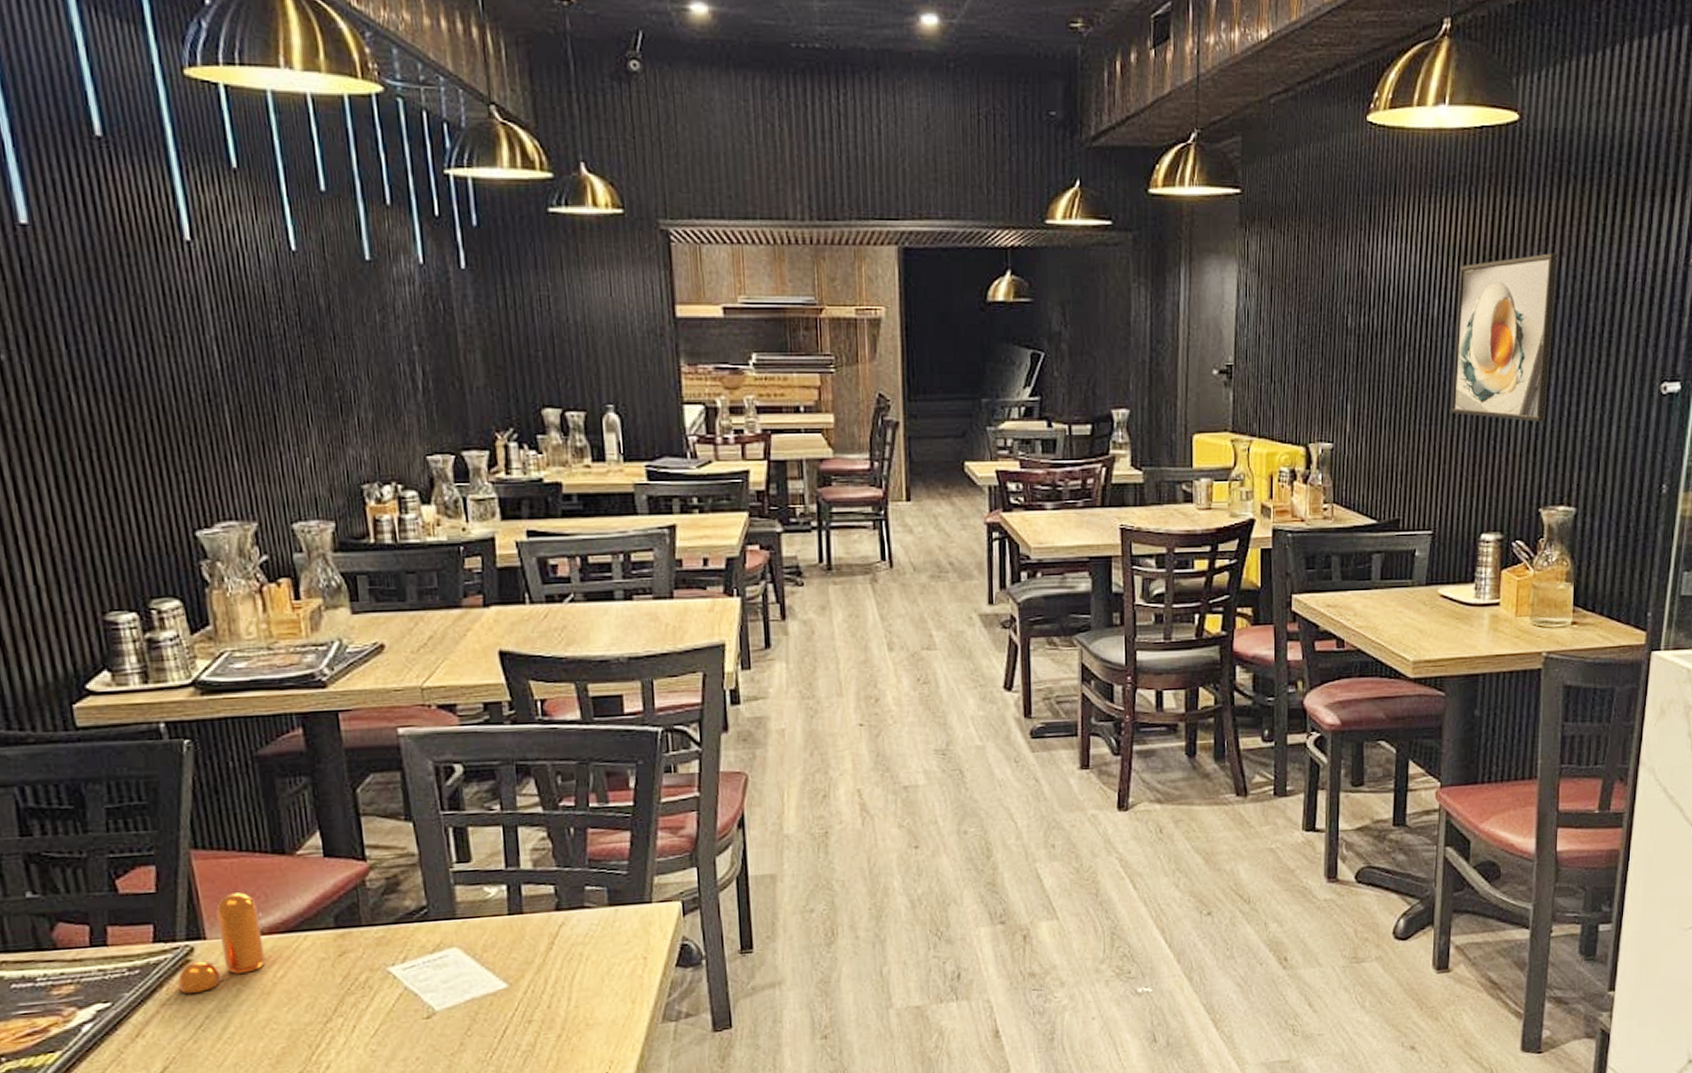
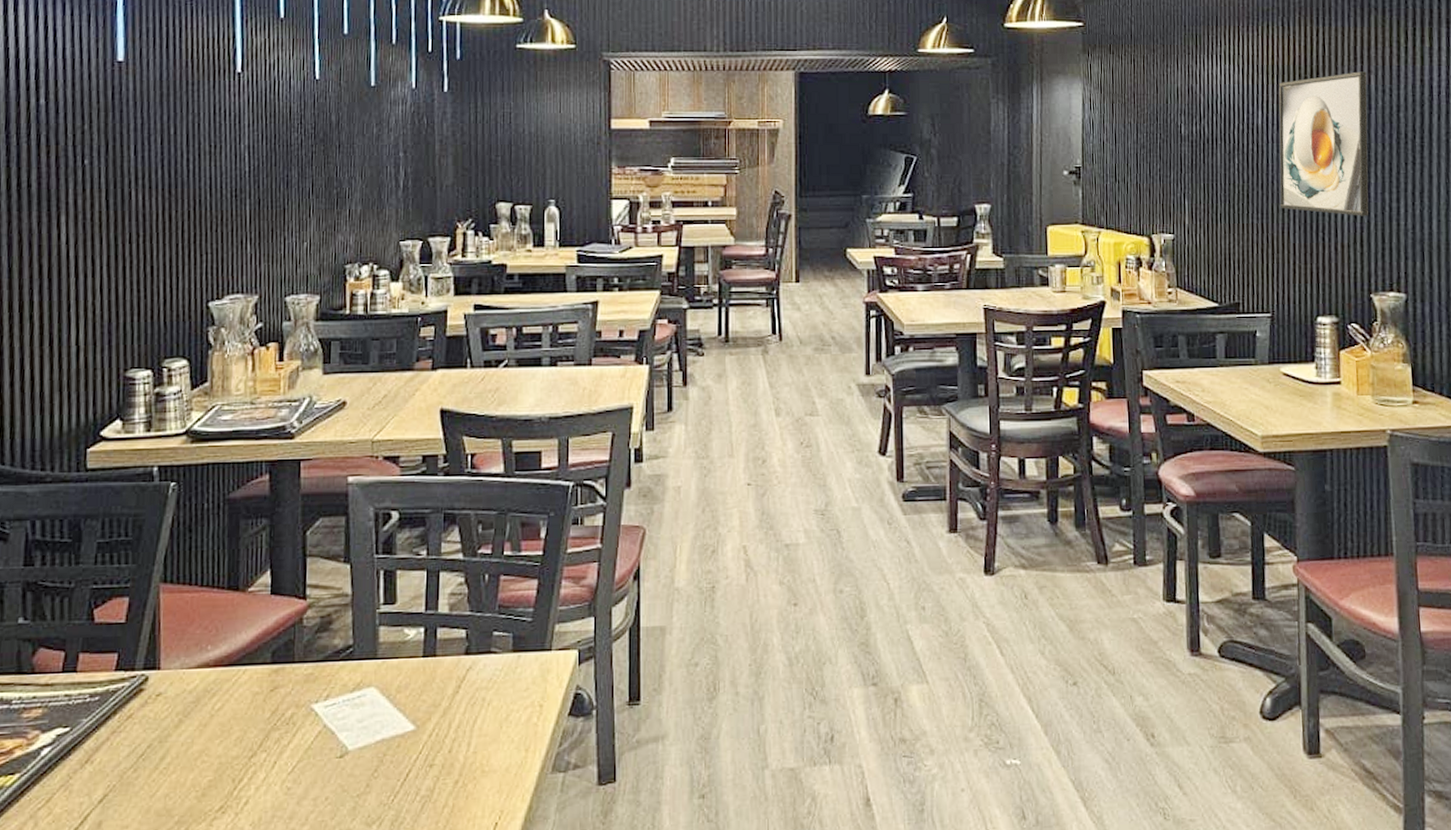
pepper shaker: present [178,892,265,993] -> none [130,626,208,722]

